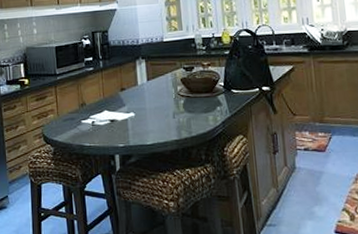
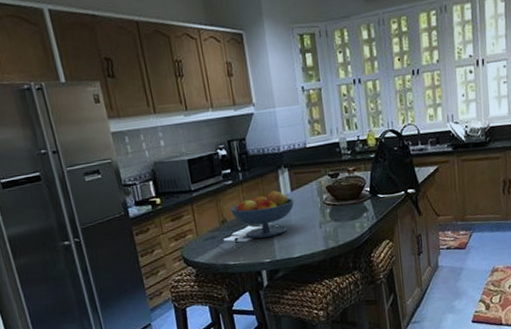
fruit bowl: none [90,79,150,123] -> present [230,190,294,239]

